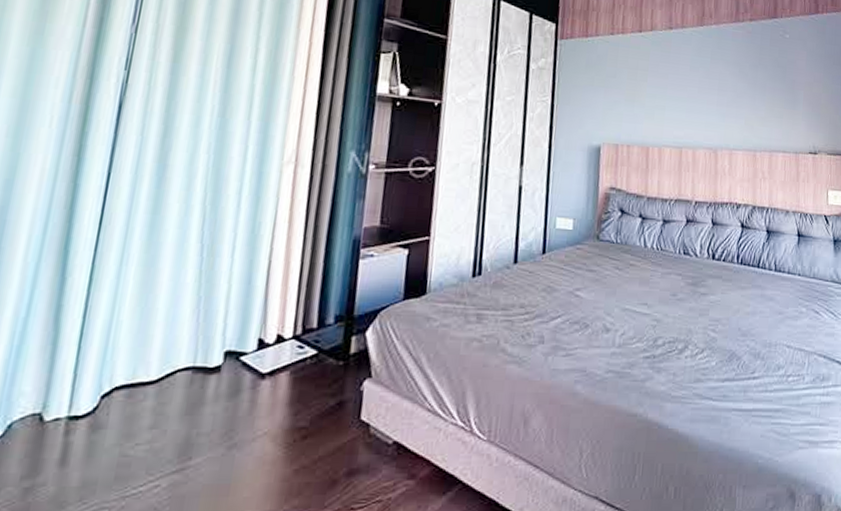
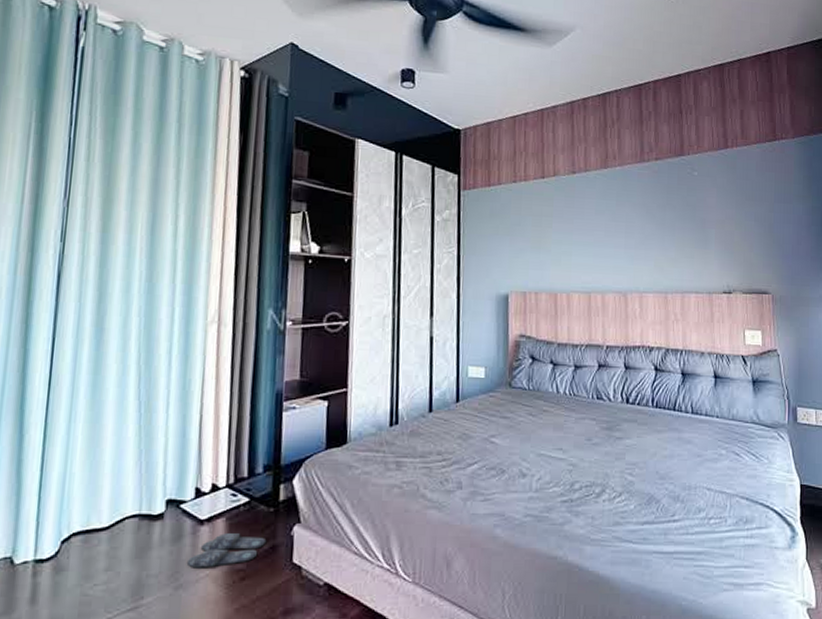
slippers: none [244,388,334,426] -> present [188,533,267,568]

